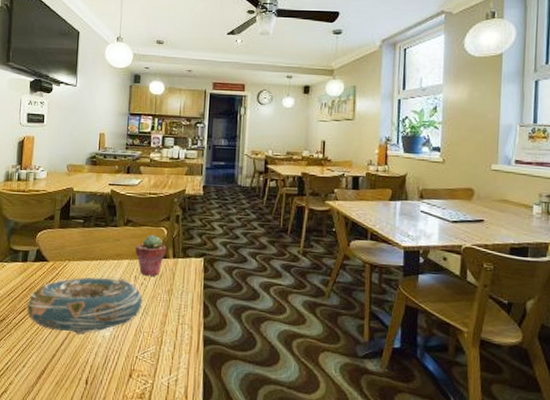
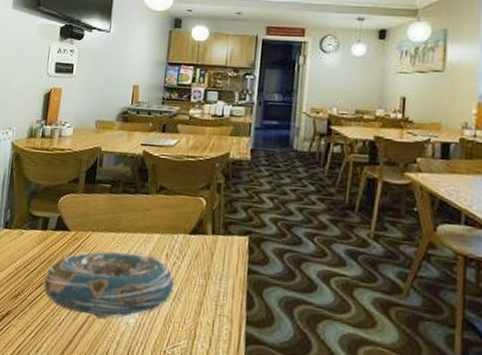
potted succulent: present [135,235,166,277] -> none [168,205,204,256]

